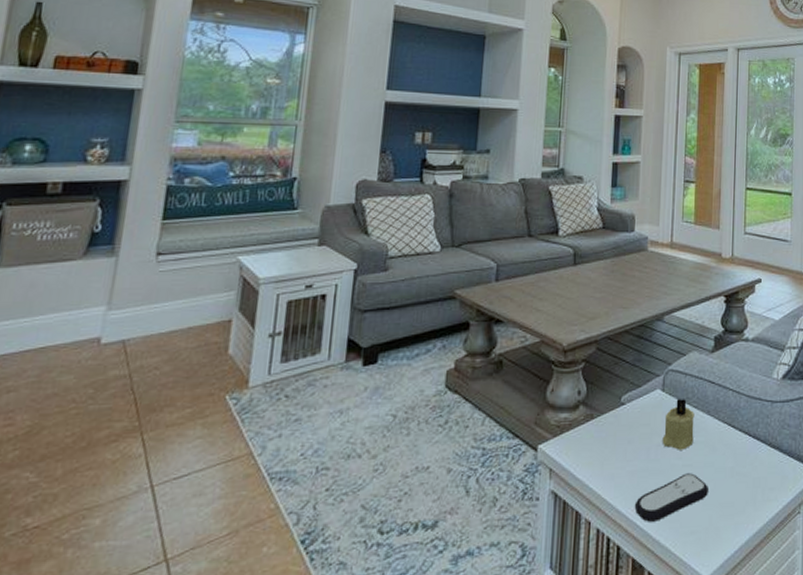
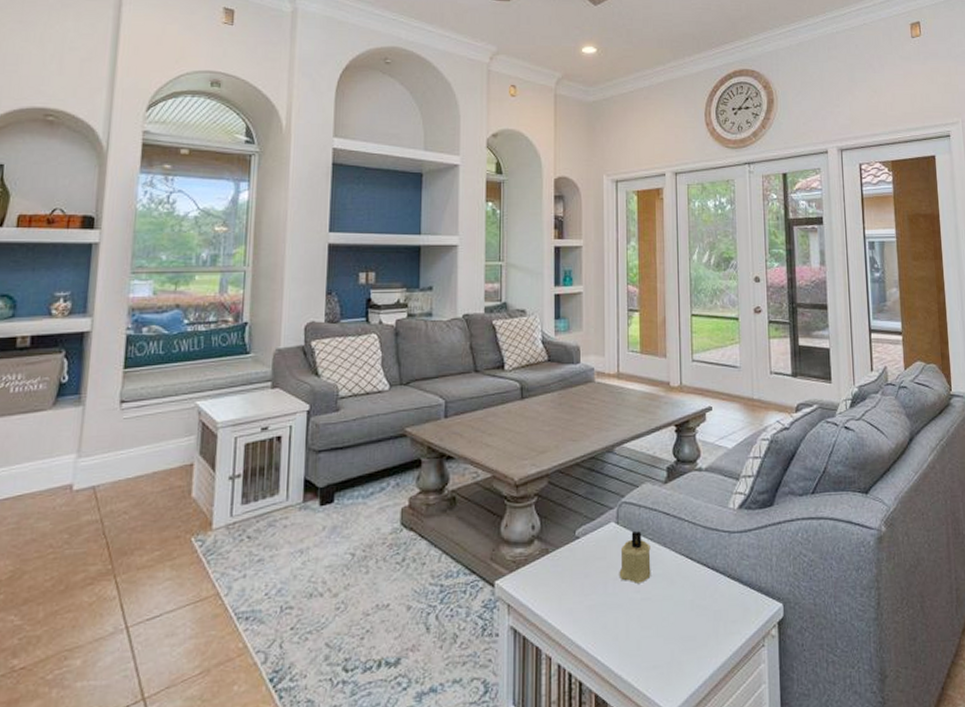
remote control: present [634,473,708,522] -> none [594,606,669,657]

